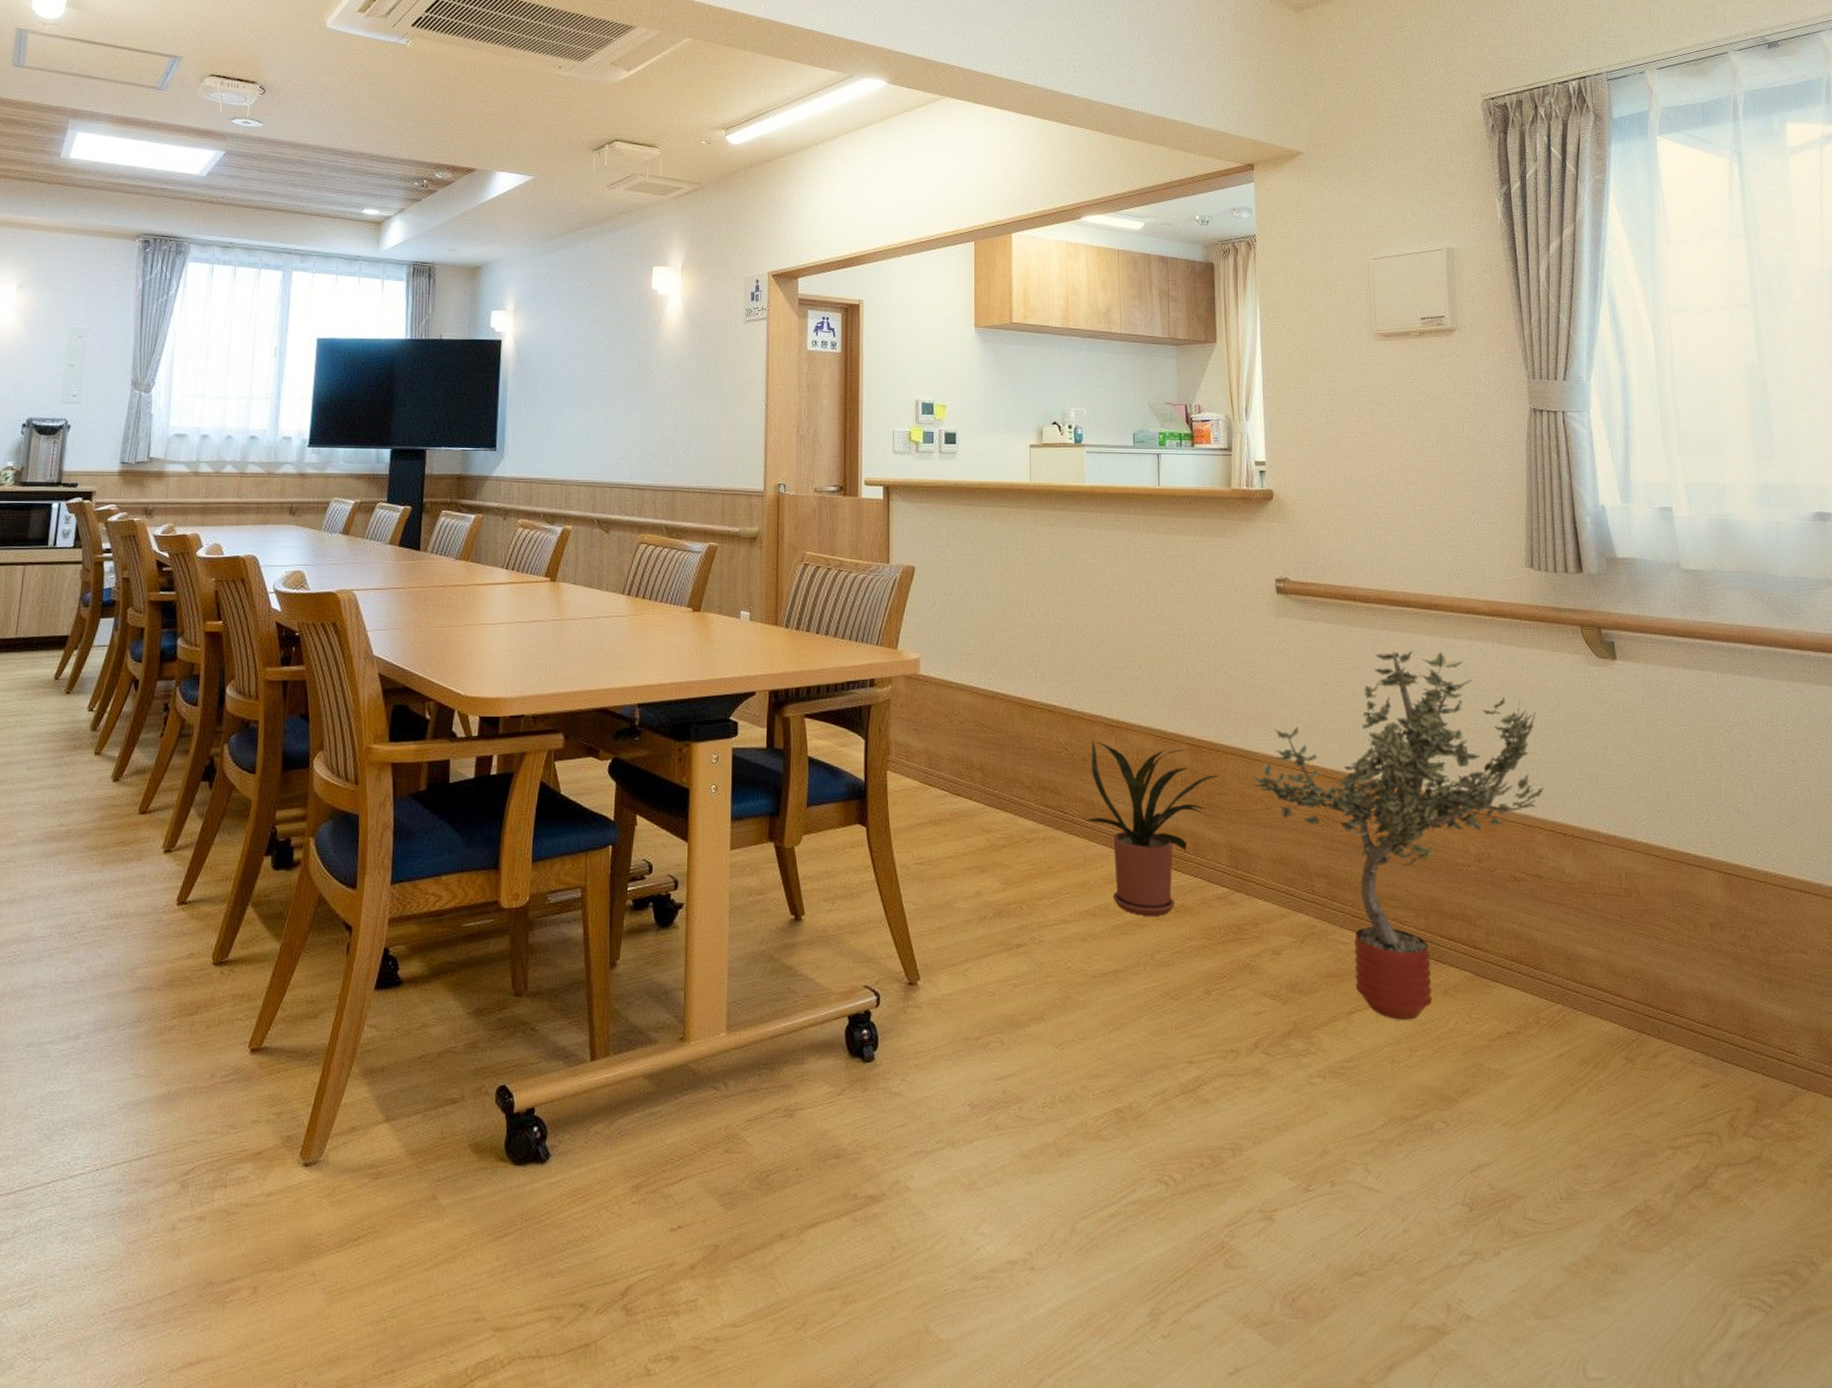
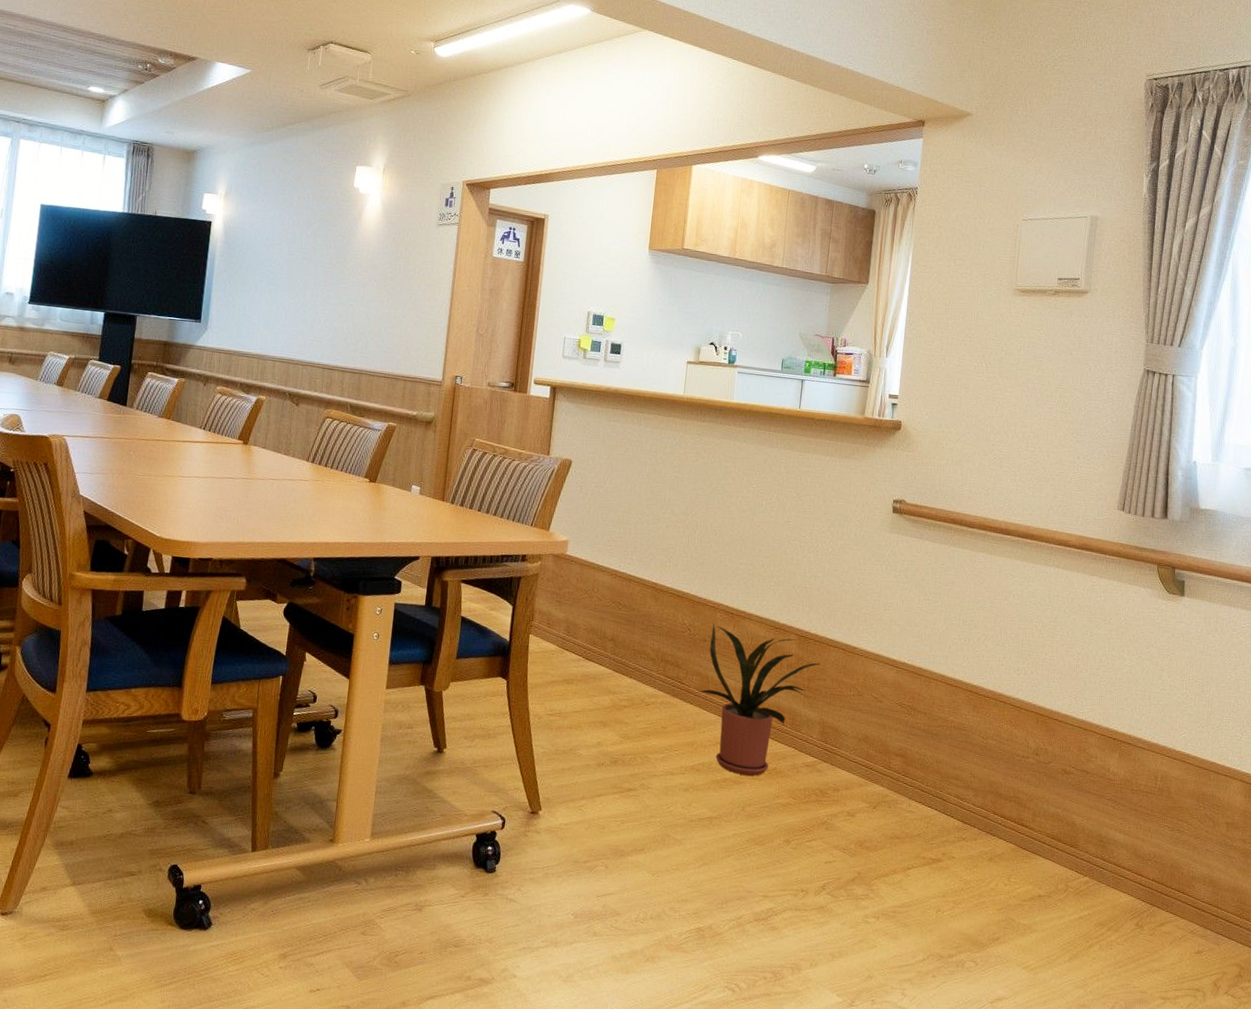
potted tree: present [1252,650,1543,1020] -> none [849,571,1106,879]

